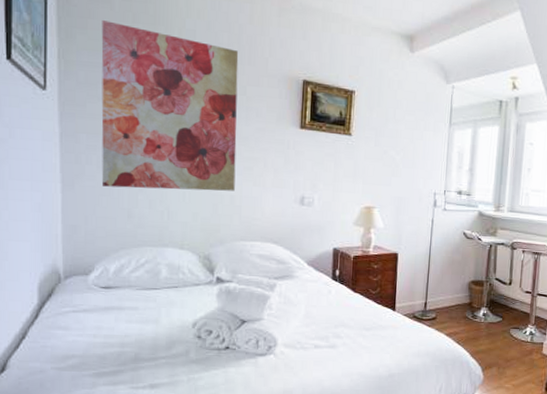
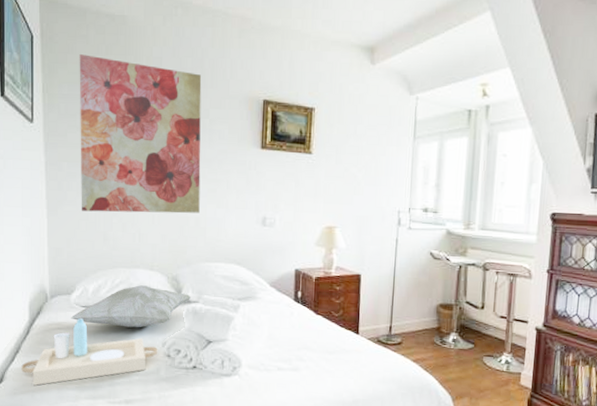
serving tray: none [28,300,188,373] -> present [21,318,158,386]
decorative pillow: none [87,264,225,309] -> present [70,285,192,328]

